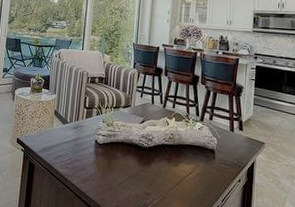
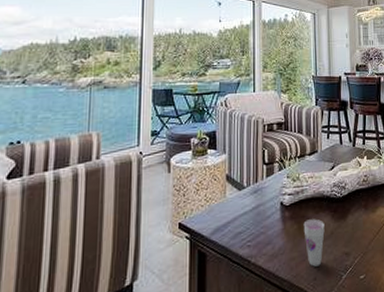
cup: none [112,158,130,197] -> present [303,219,325,267]

